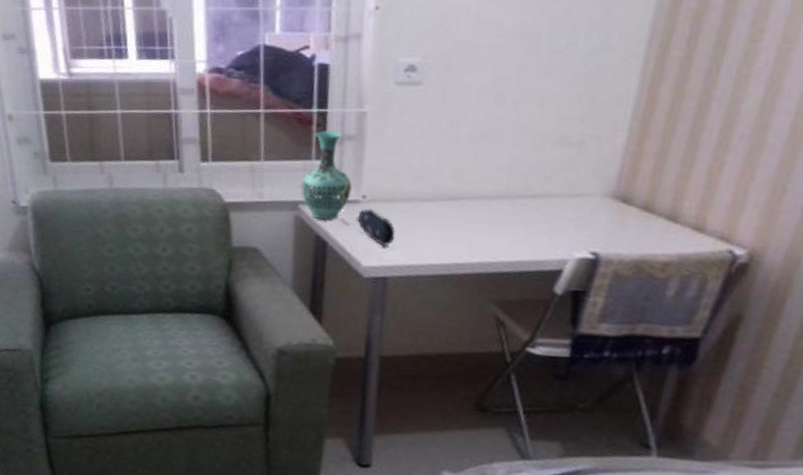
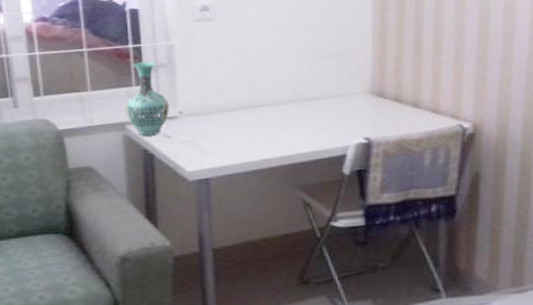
pencil case: present [356,209,396,246] -> none [176,122,211,152]

